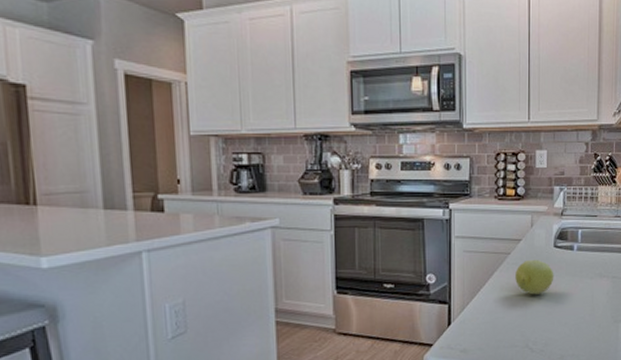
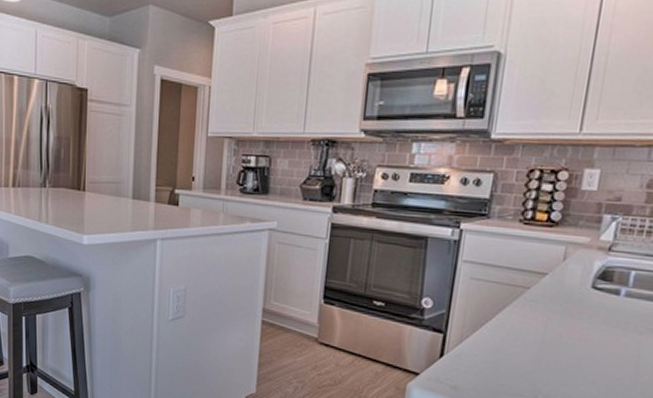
fruit: present [515,259,554,295] -> none [532,299,587,341]

